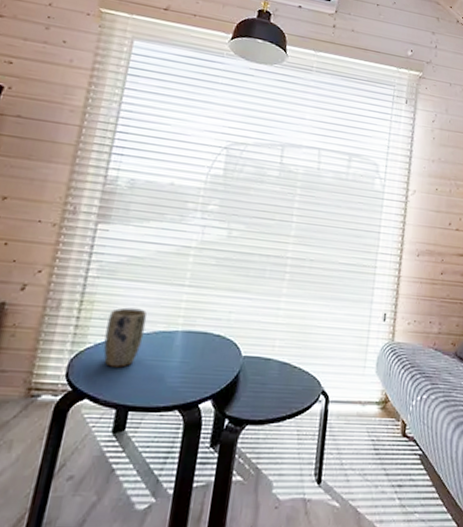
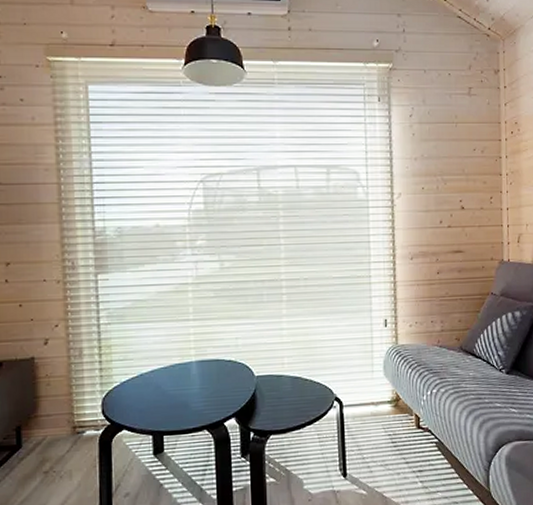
plant pot: present [103,307,147,368] -> none [127,346,162,401]

